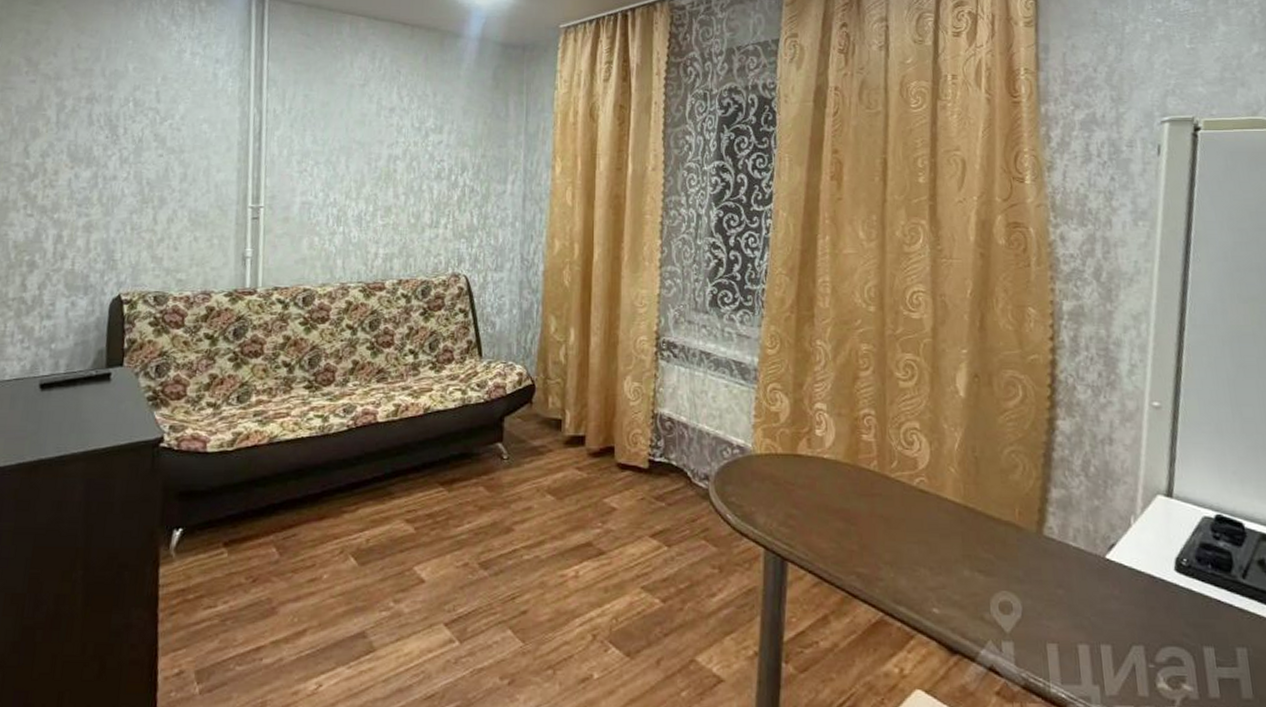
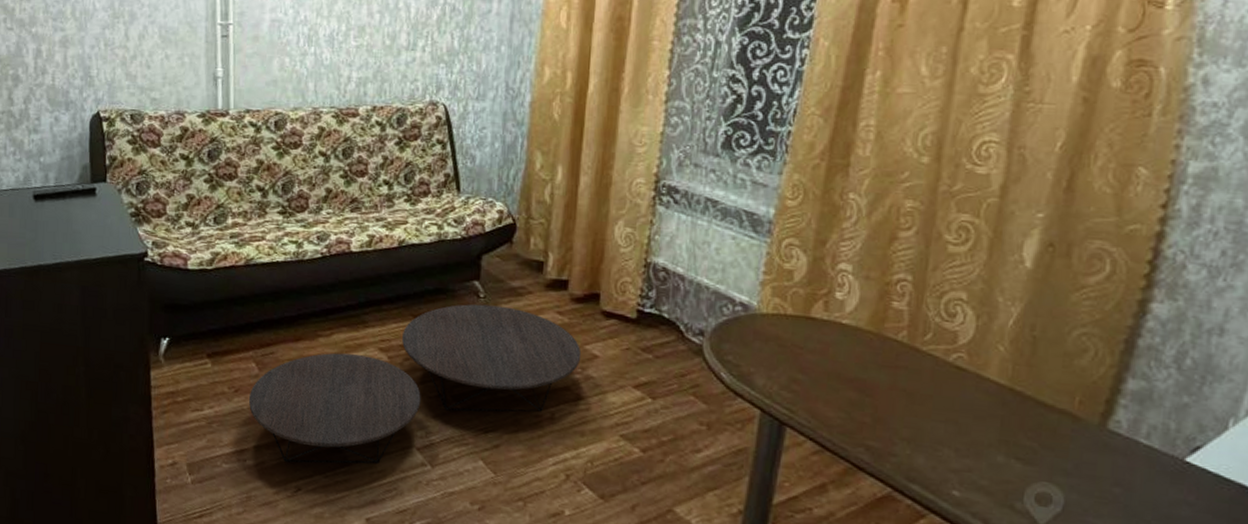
coffee table: none [267,466,601,657] -> present [249,304,582,464]

